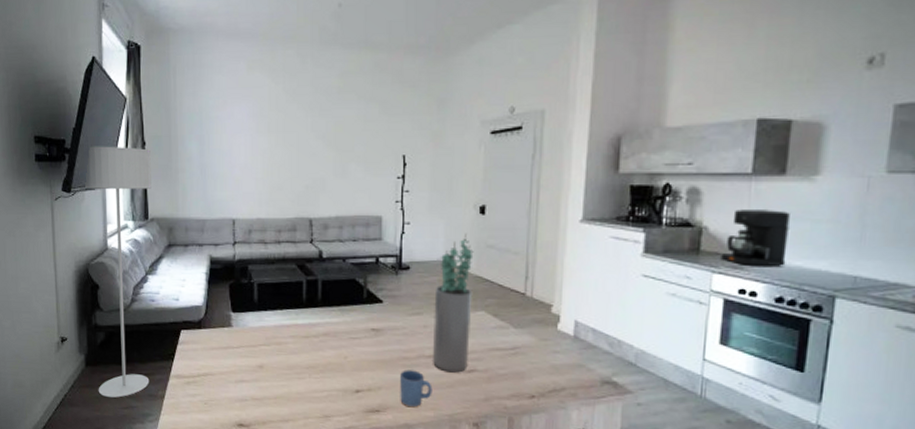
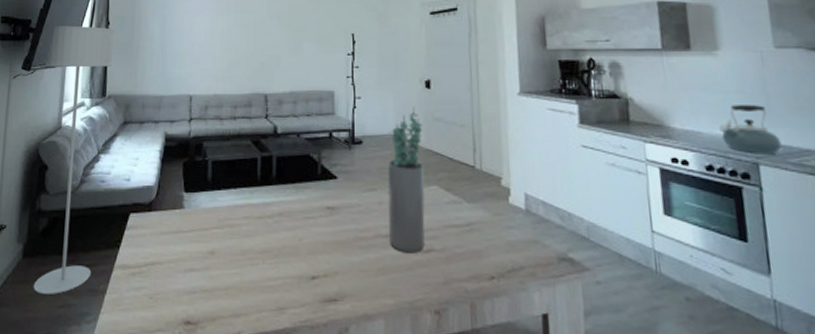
mug: present [400,370,433,408] -> none [357,251,391,295]
coffee maker: present [721,210,790,266] -> none [649,82,708,135]
kettle: none [799,235,867,288] -> present [719,105,782,155]

